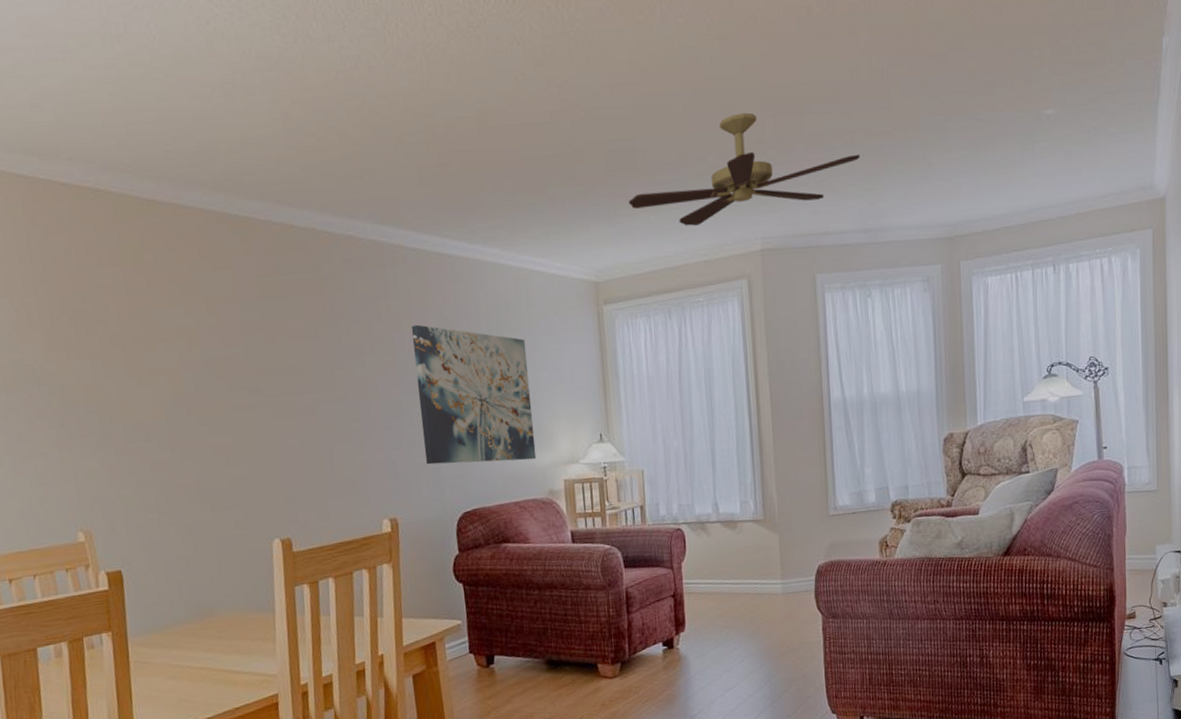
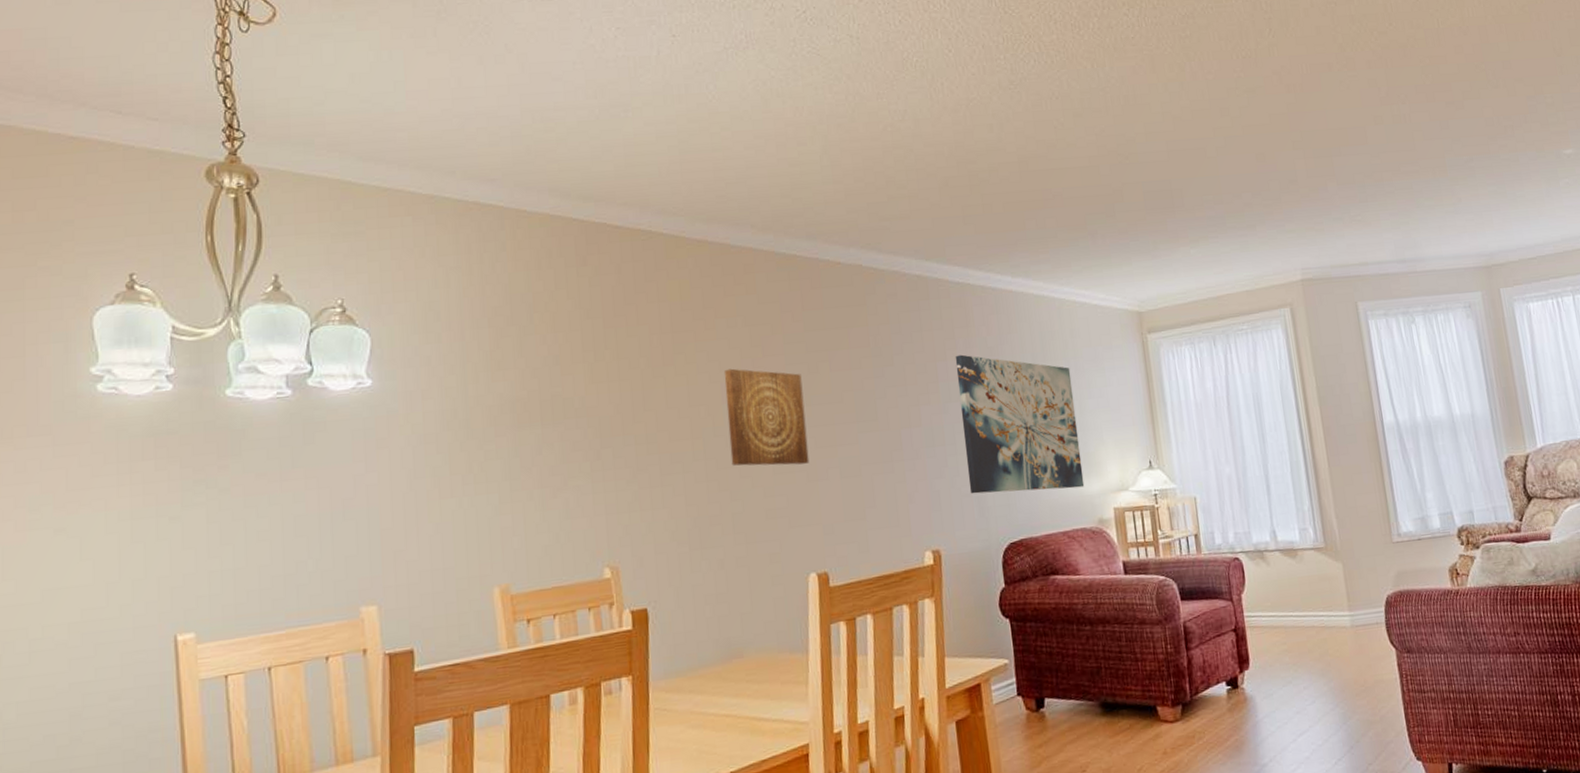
wall art: none [181,336,270,435] -> present [723,368,810,466]
ceiling fan: present [628,112,860,226] -> none [1167,155,1391,259]

